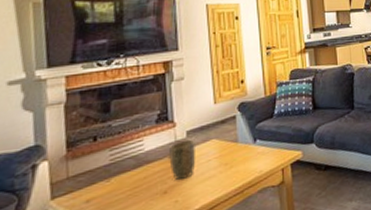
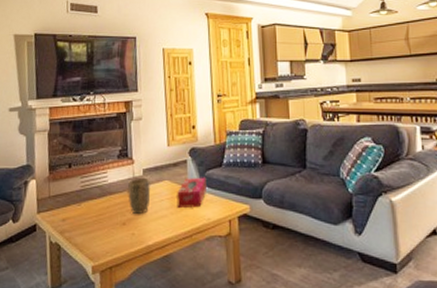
tissue box: none [226,130,257,166] -> present [177,177,206,209]

